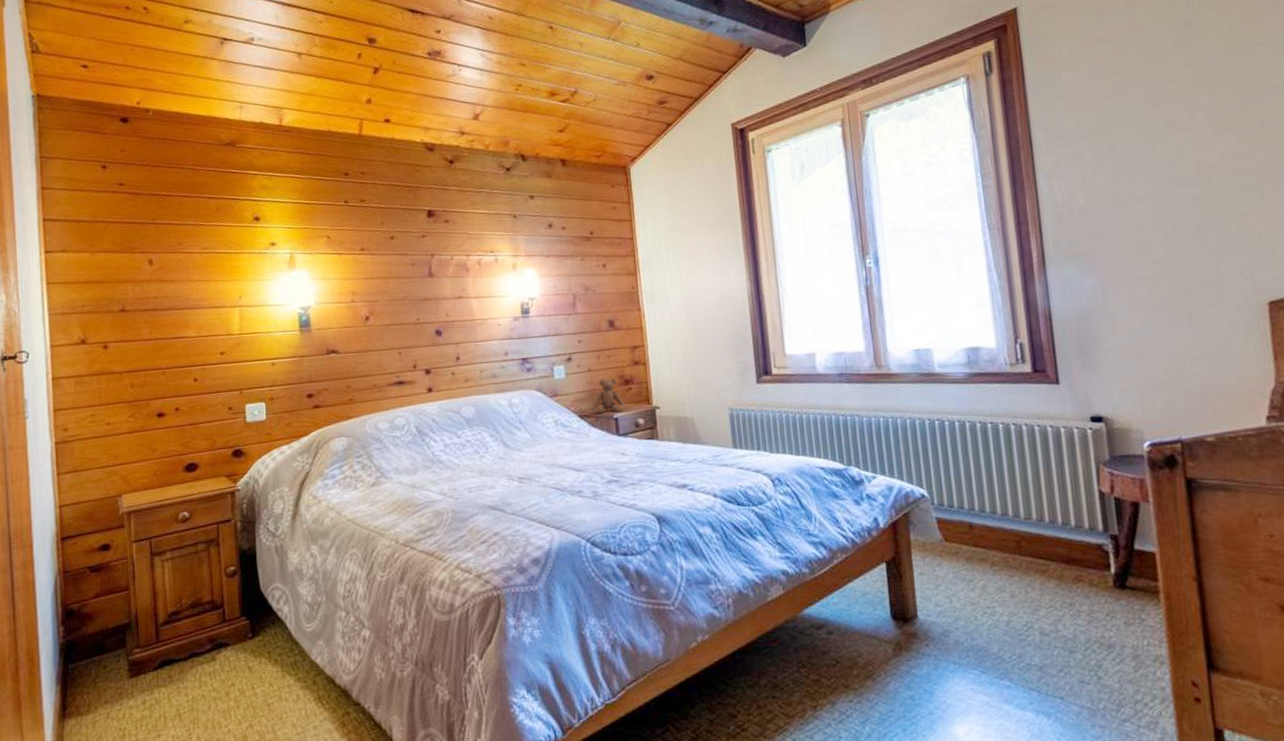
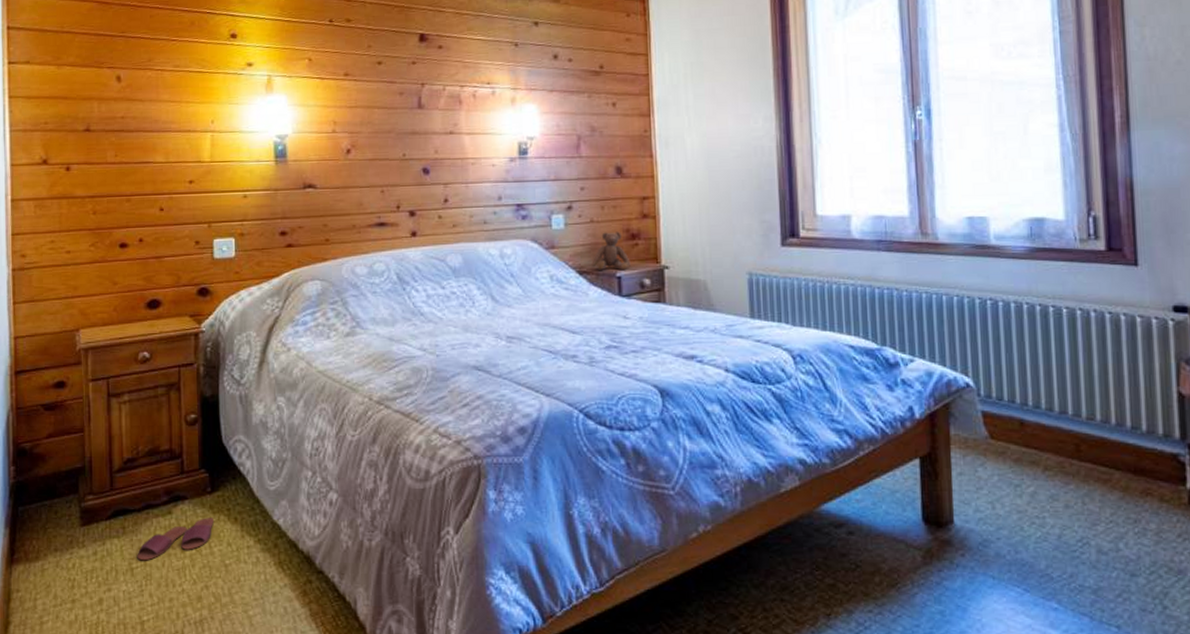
slippers: none [184,661,256,706] -> present [137,518,214,561]

